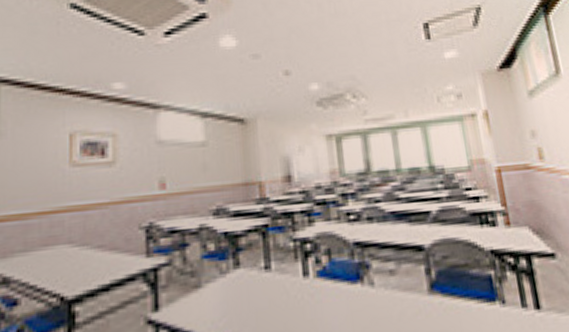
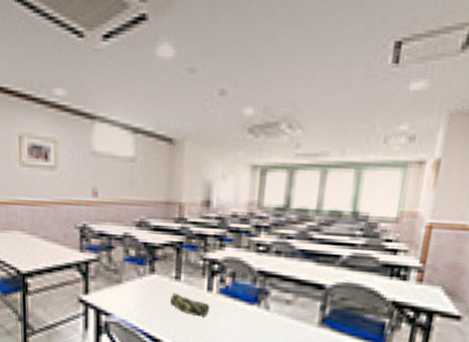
pencil case: none [261,286,309,313] -> present [169,293,209,319]

